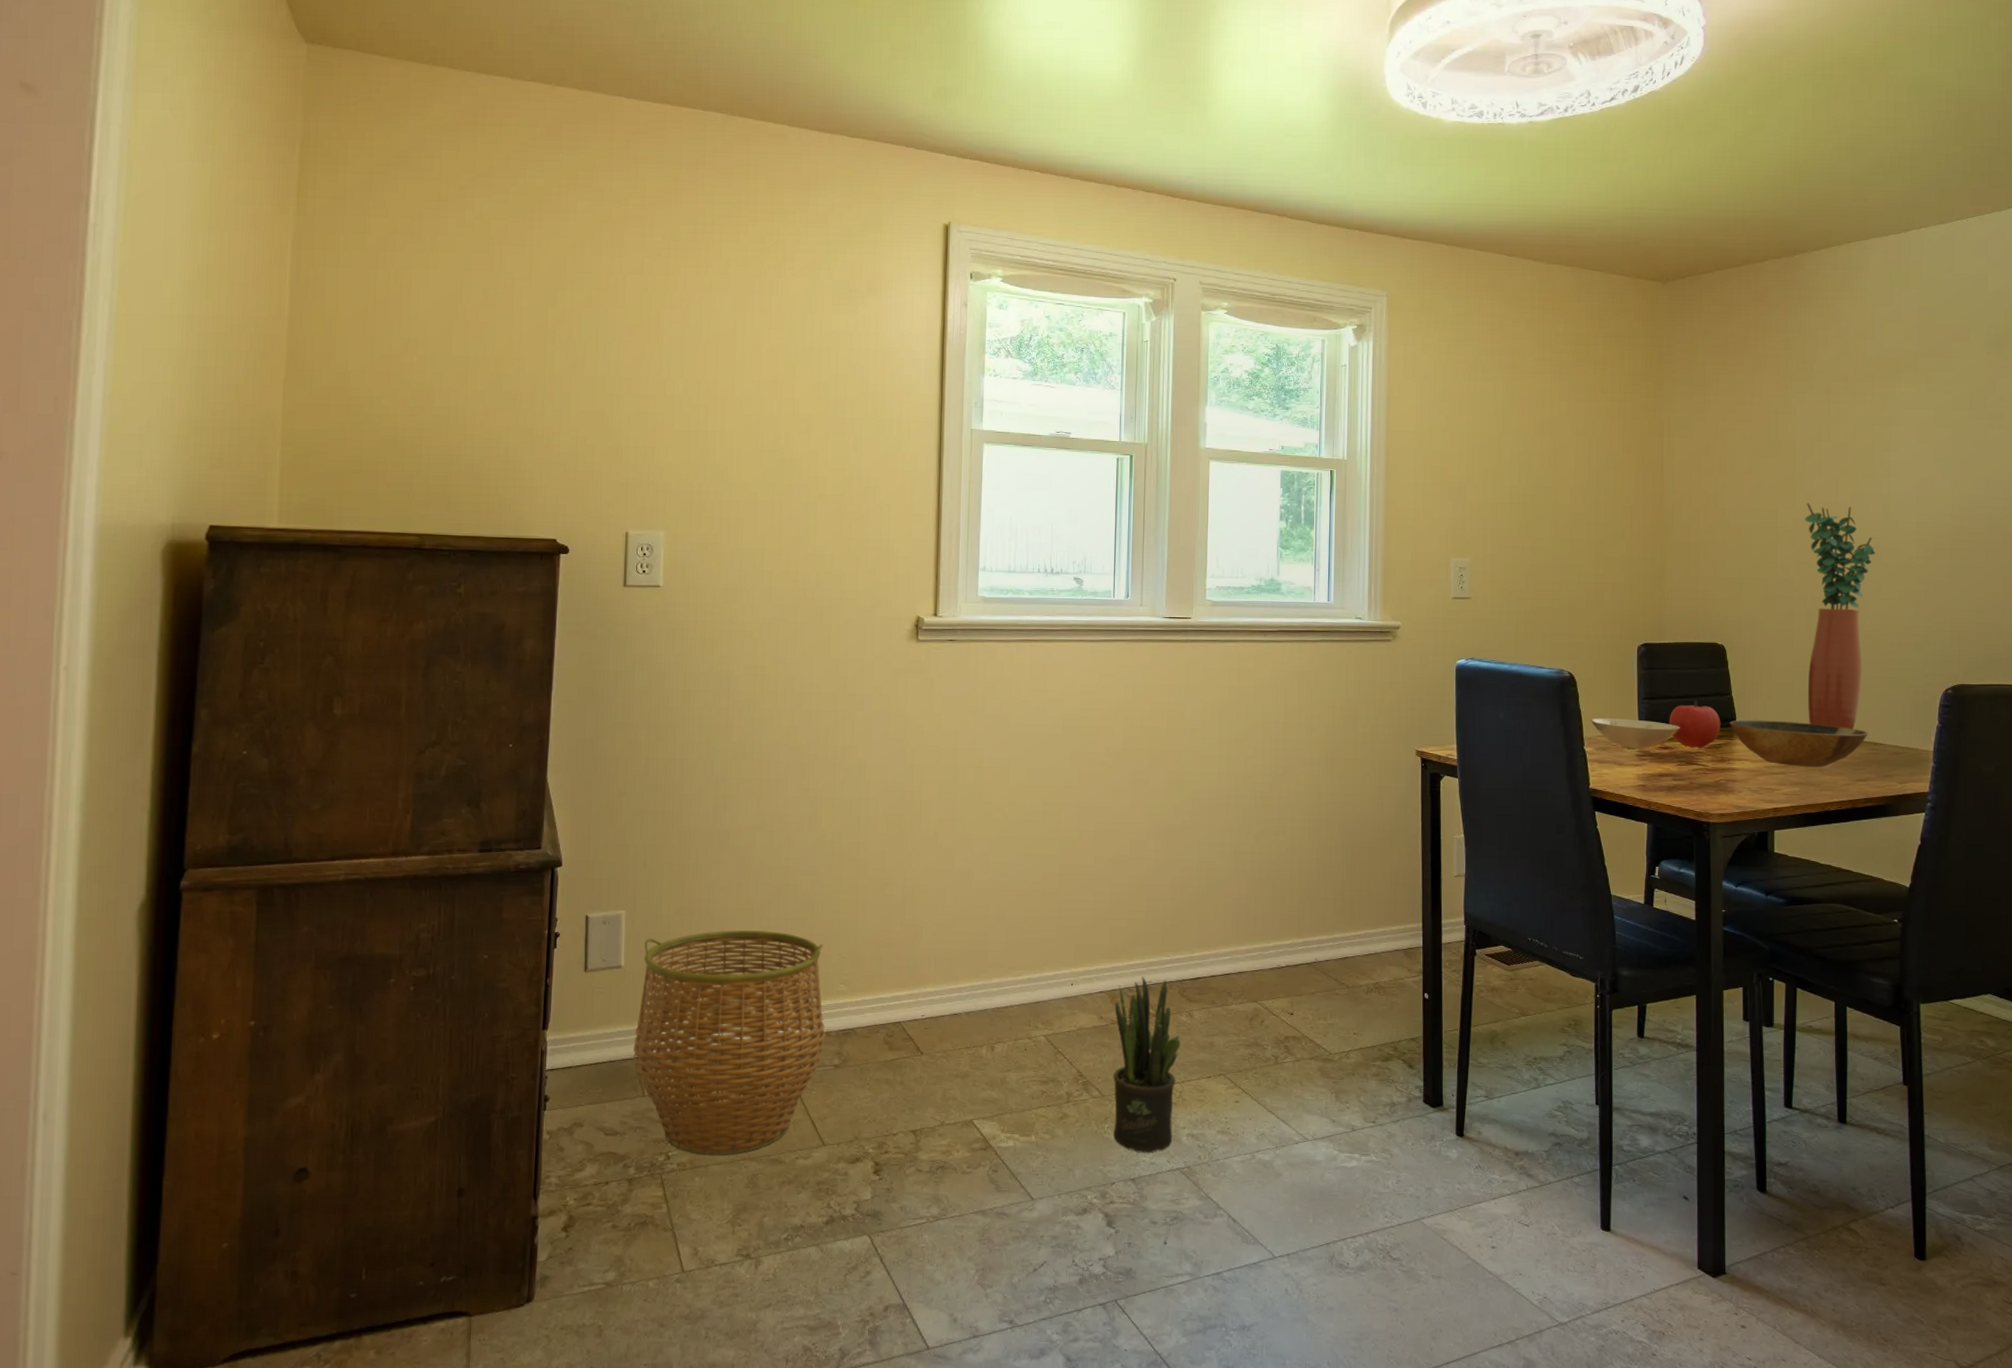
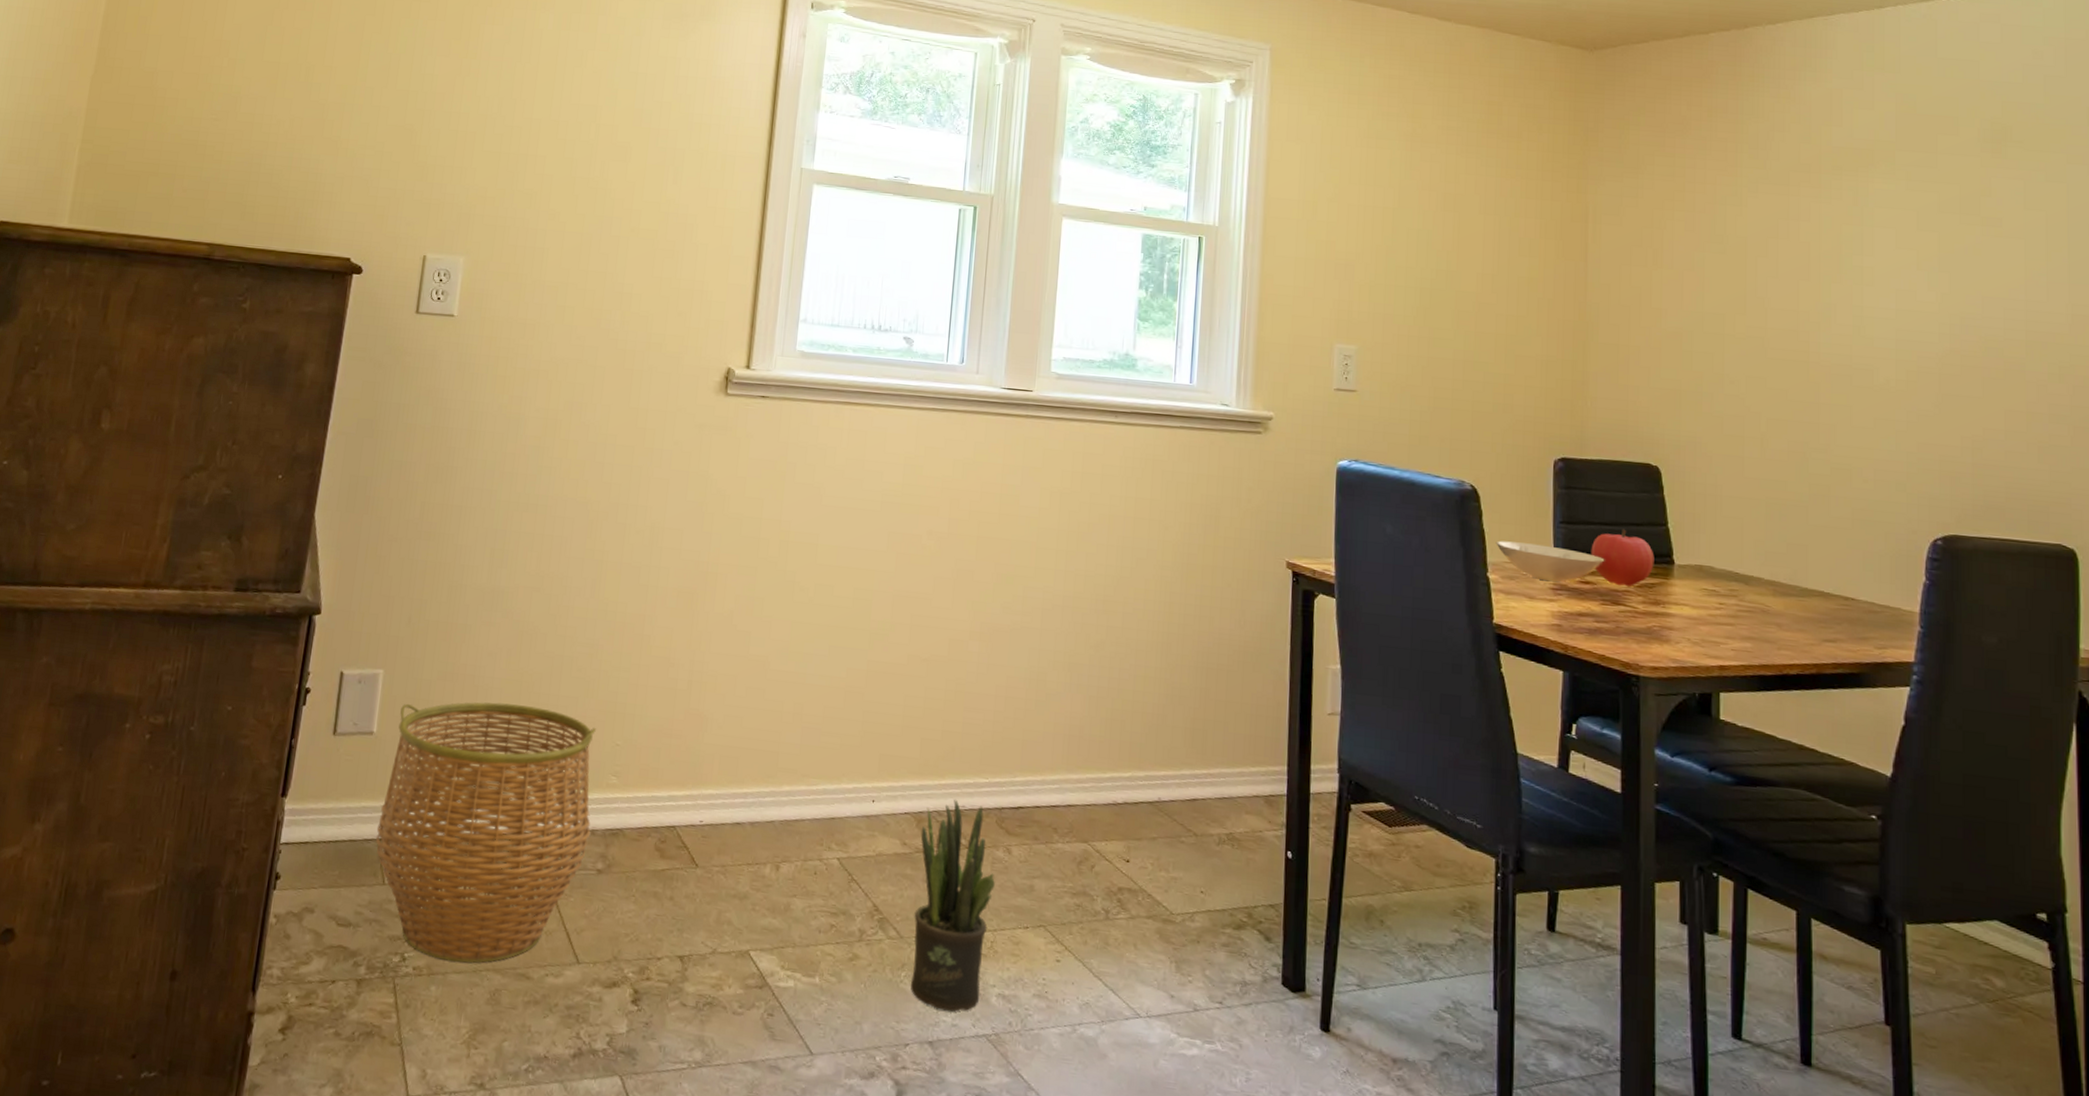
bowl: present [1730,720,1869,767] -> none [1665,556,1838,622]
vase: present [1805,503,1876,729] -> none [1758,308,1846,578]

